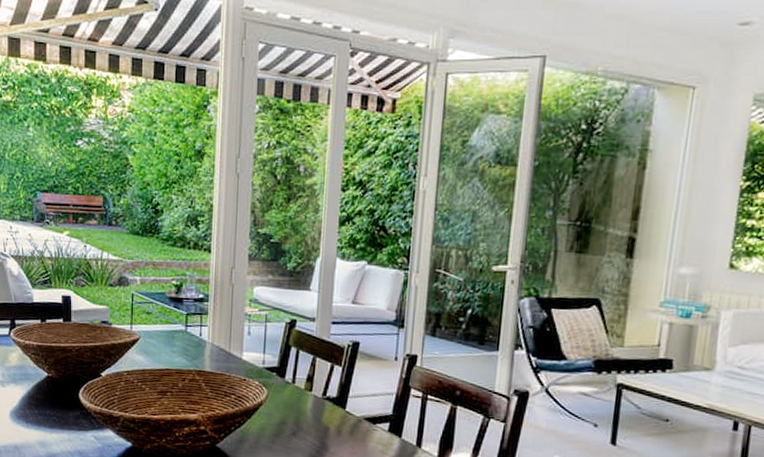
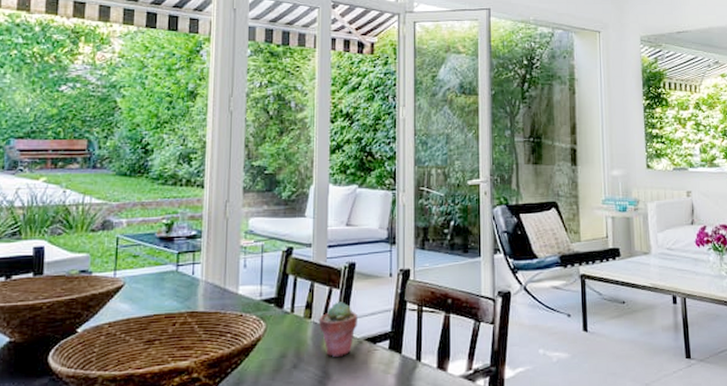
potted succulent: none [318,379,358,432] -> present [318,302,357,357]

